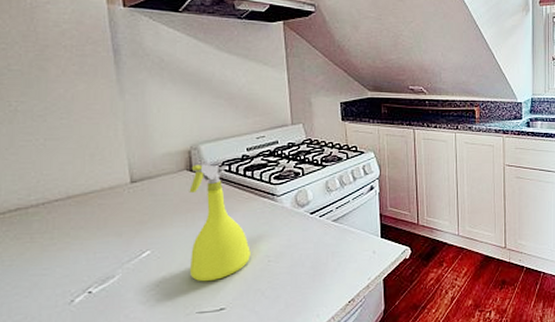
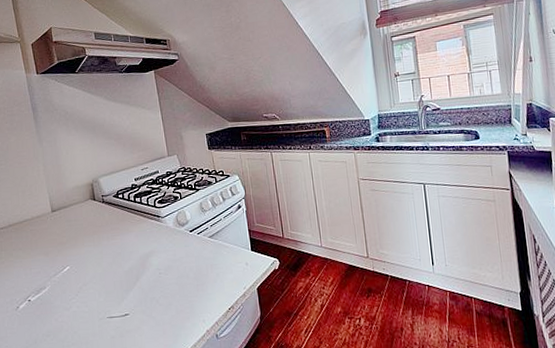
spray bottle: present [189,164,251,282] -> none [94,194,145,292]

